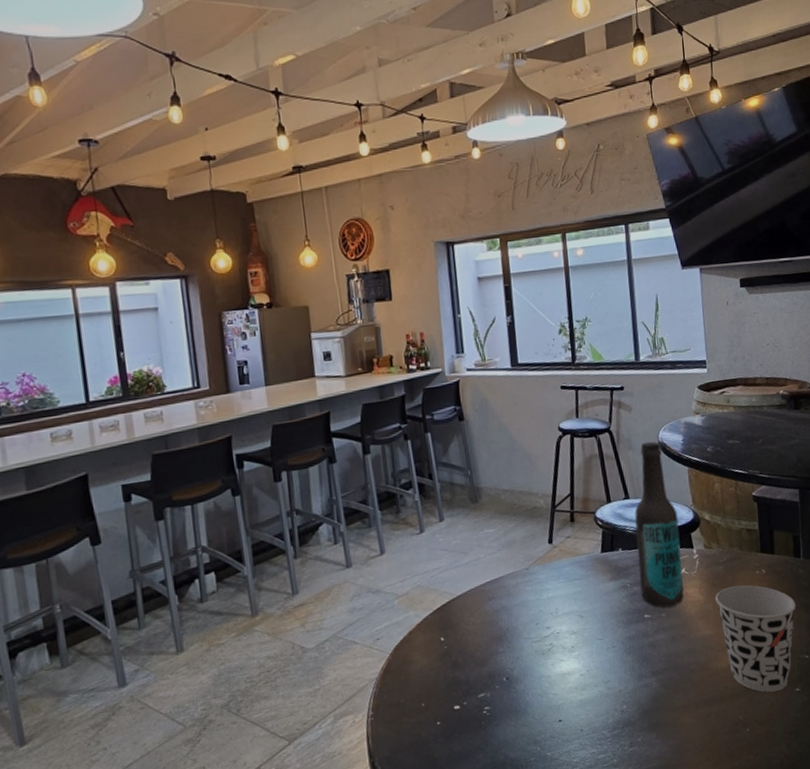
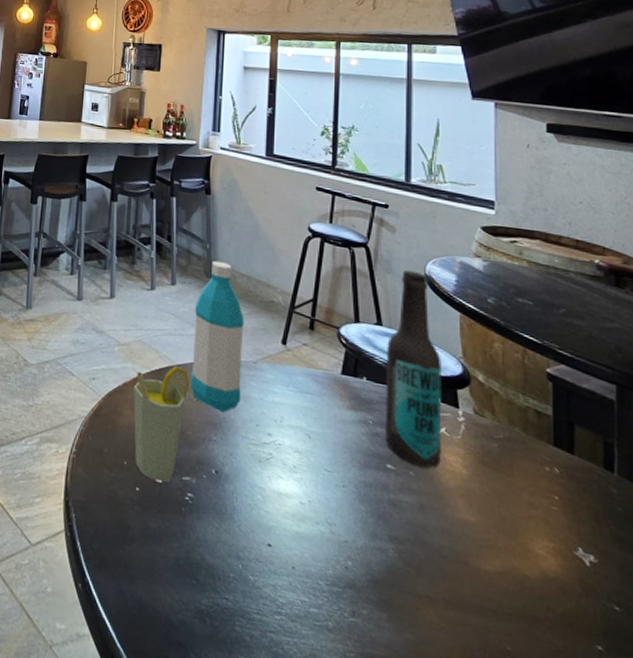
cup: none [419,597,472,710] -> present [133,365,190,482]
water bottle: none [465,483,520,625] -> present [191,260,245,413]
cup: present [715,585,796,692] -> none [484,471,604,637]

